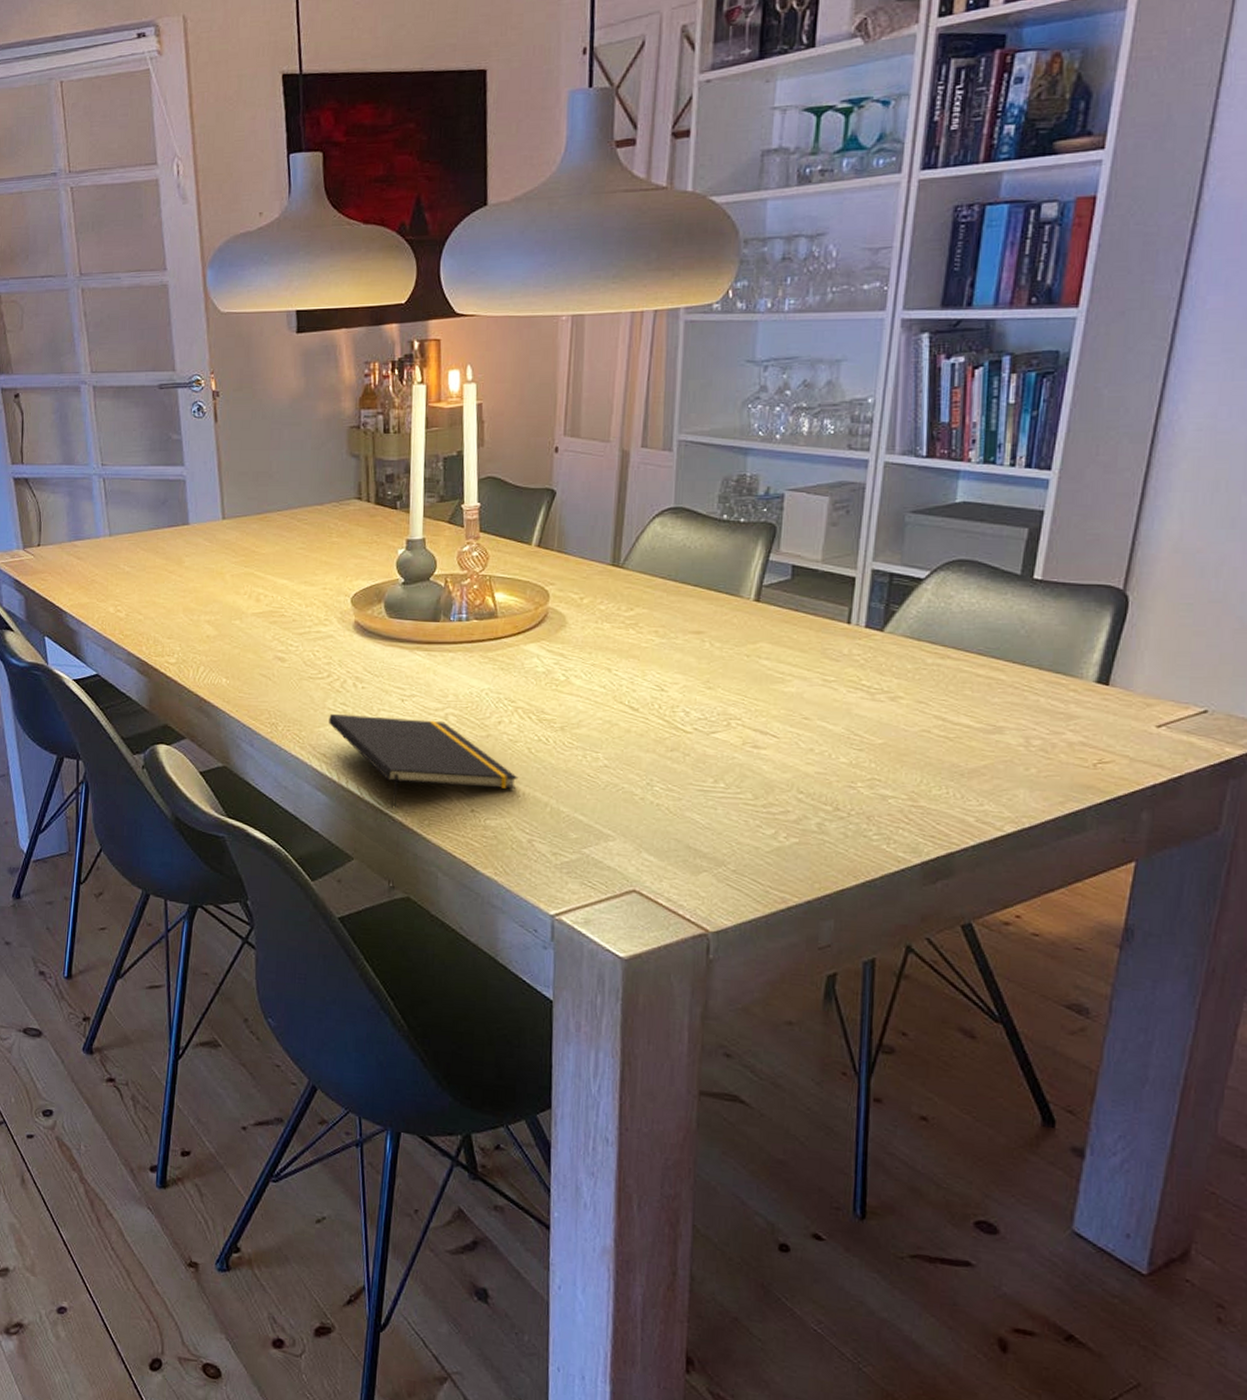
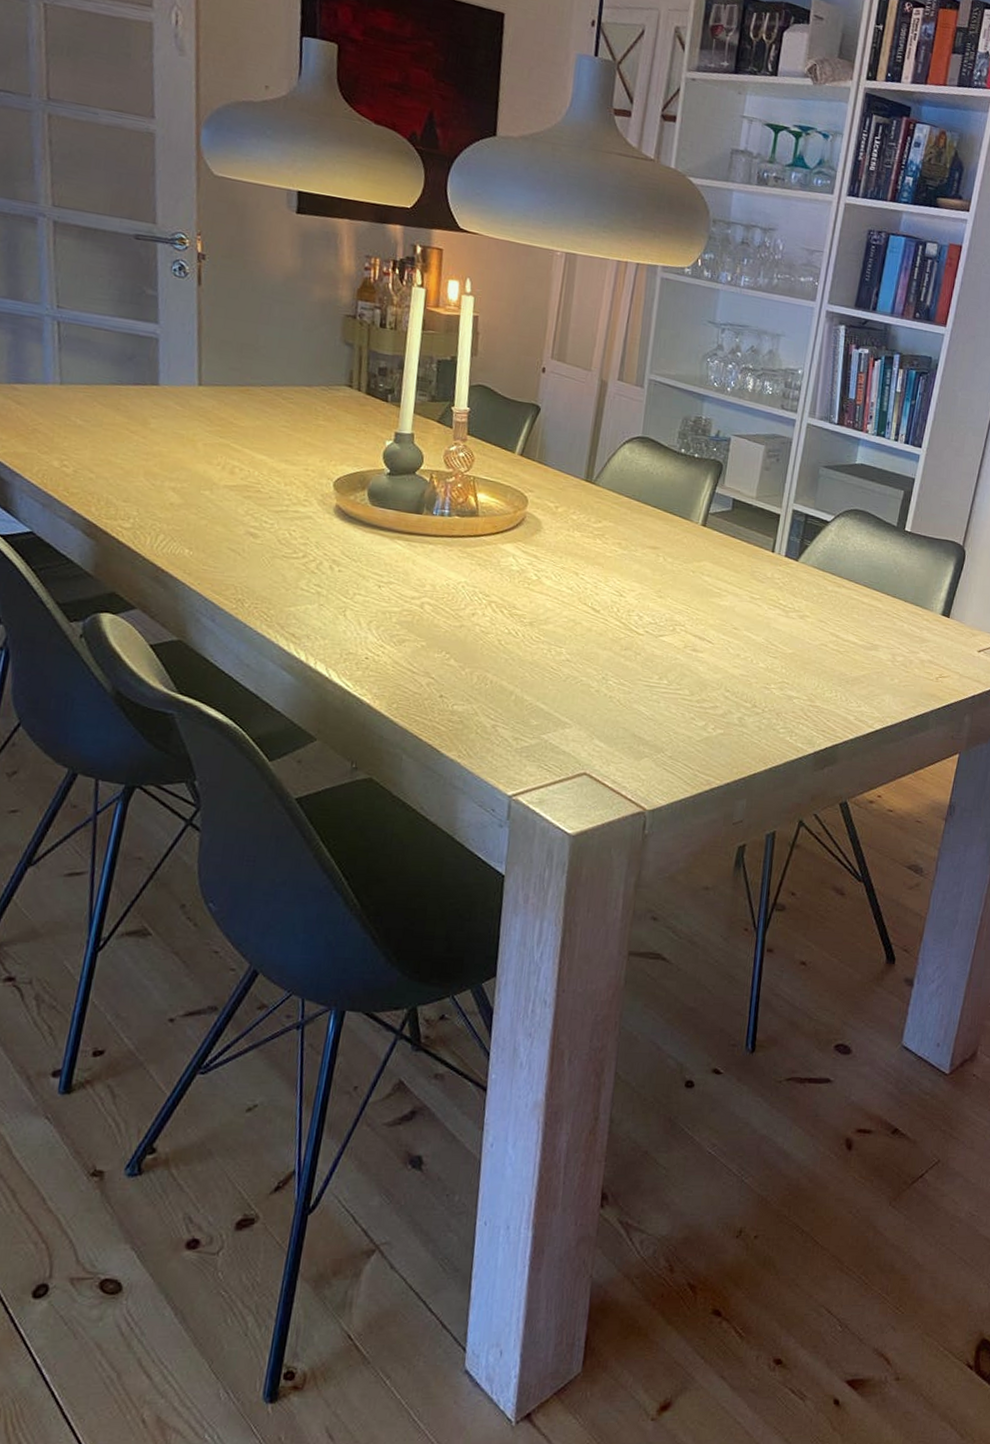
notepad: present [329,713,519,809] -> none [300,593,488,692]

